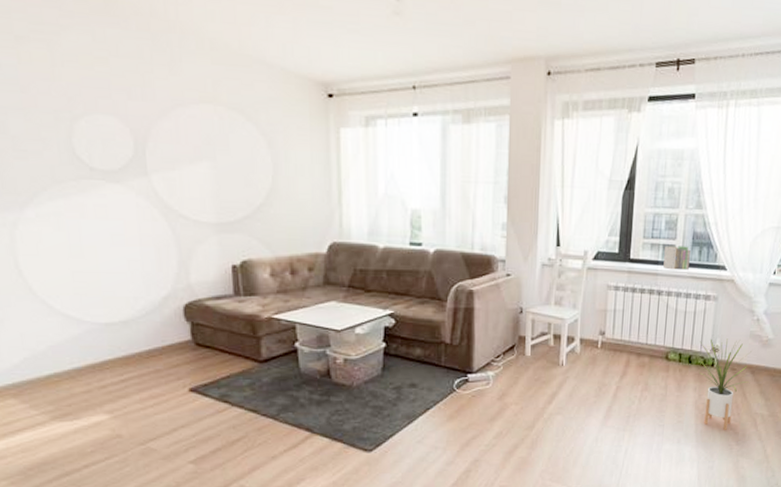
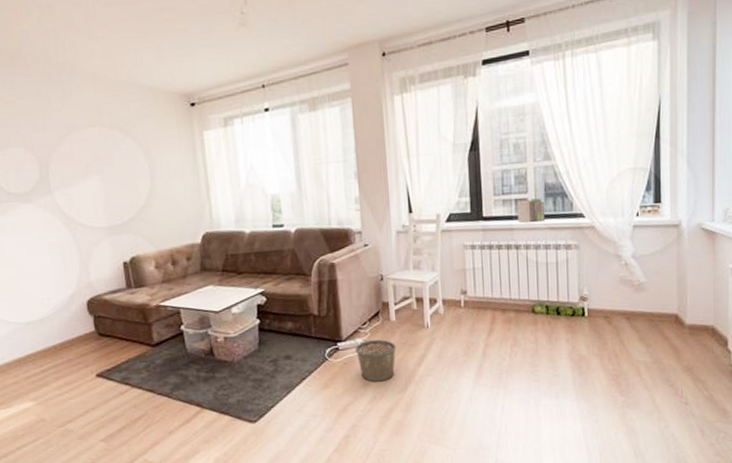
basket: none [486,374,528,417] -> present [355,339,396,382]
house plant: present [699,338,751,430] -> none [566,286,624,381]

